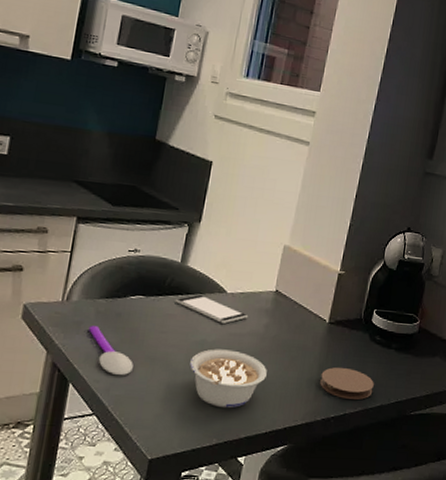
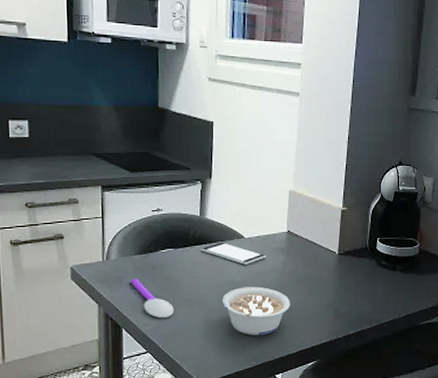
coaster: present [320,367,374,400] -> none [338,291,385,317]

